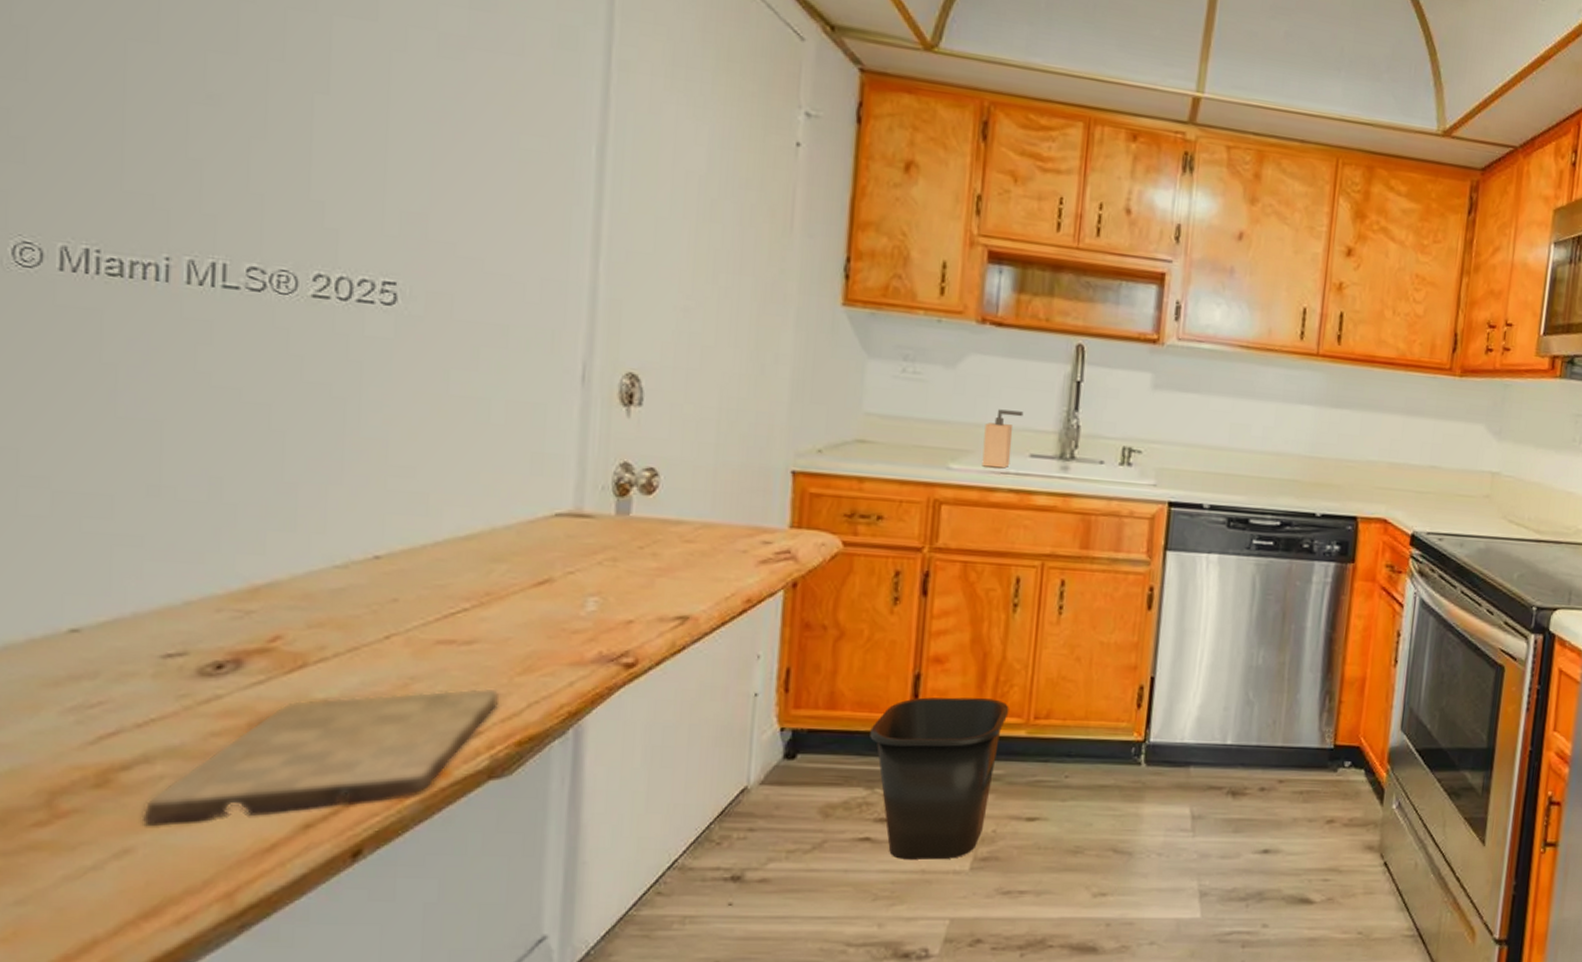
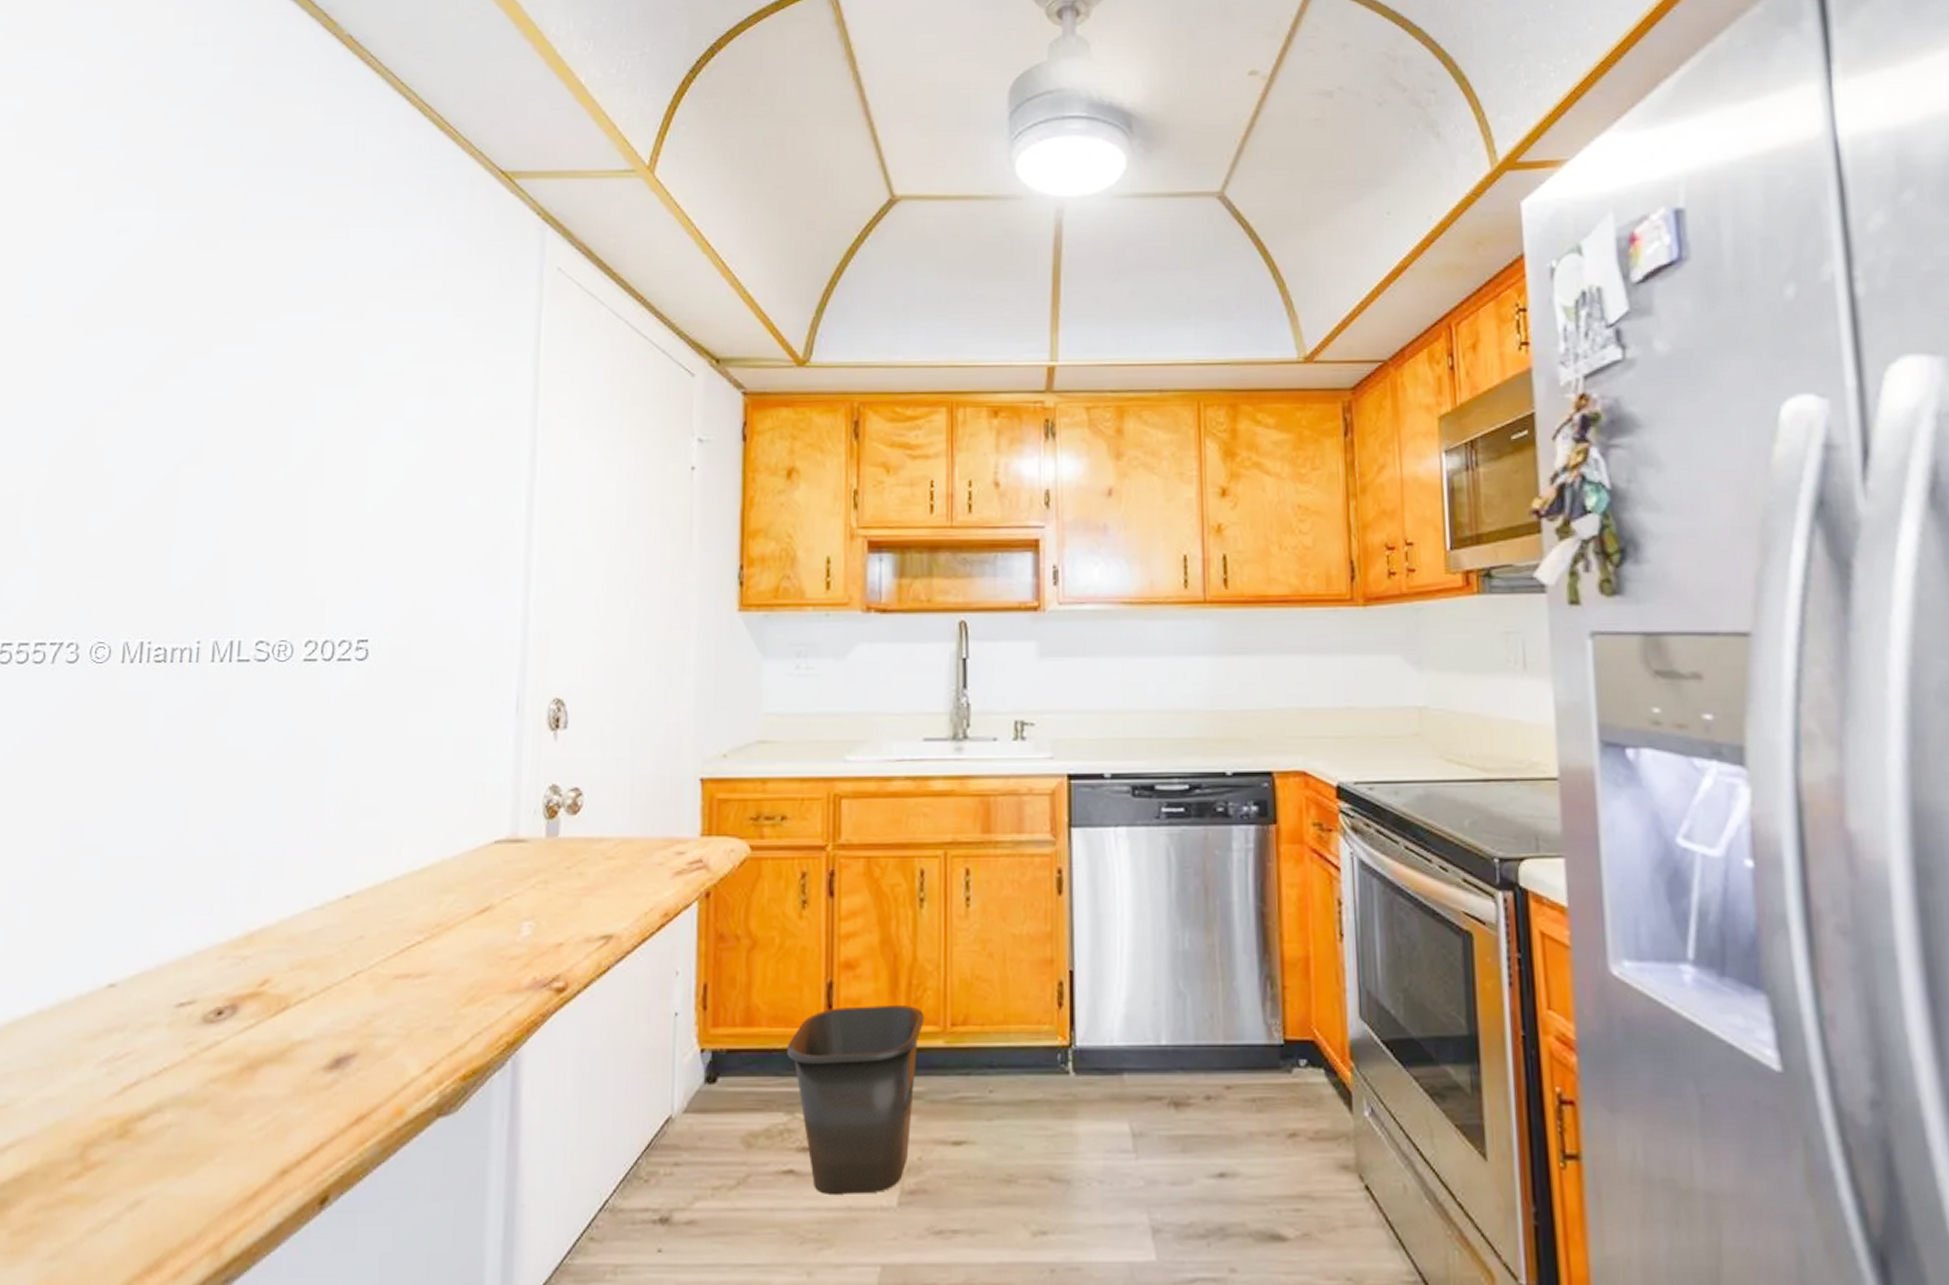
cutting board: present [141,688,500,825] -> none [151,1021,448,1175]
soap dispenser: present [982,409,1024,469] -> none [877,695,914,756]

